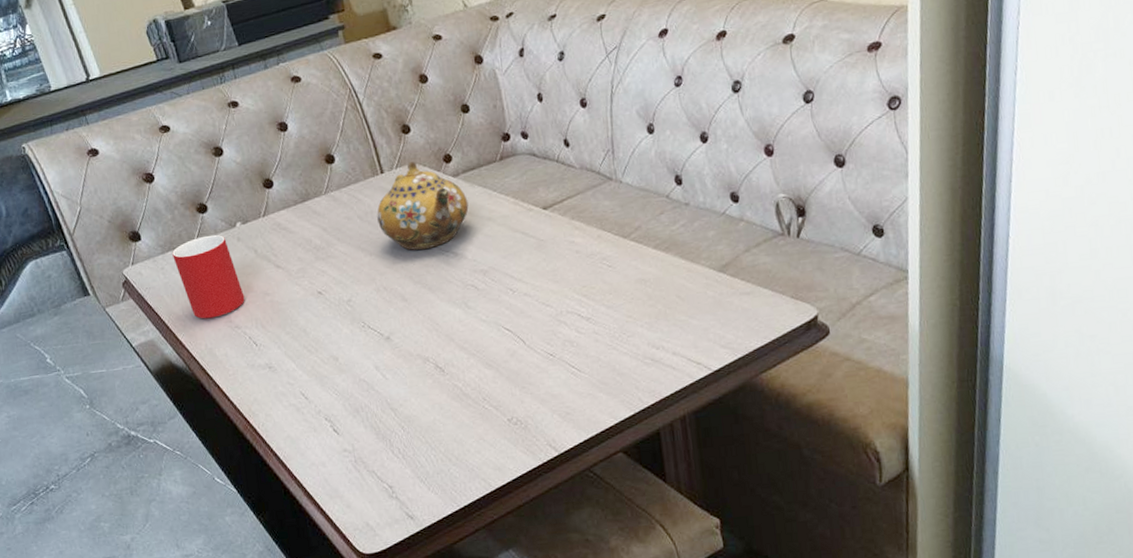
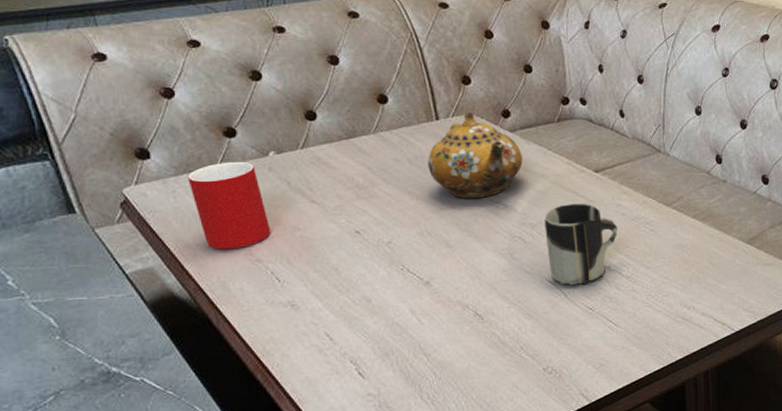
cup: none [495,244,573,332] -> present [545,204,618,286]

